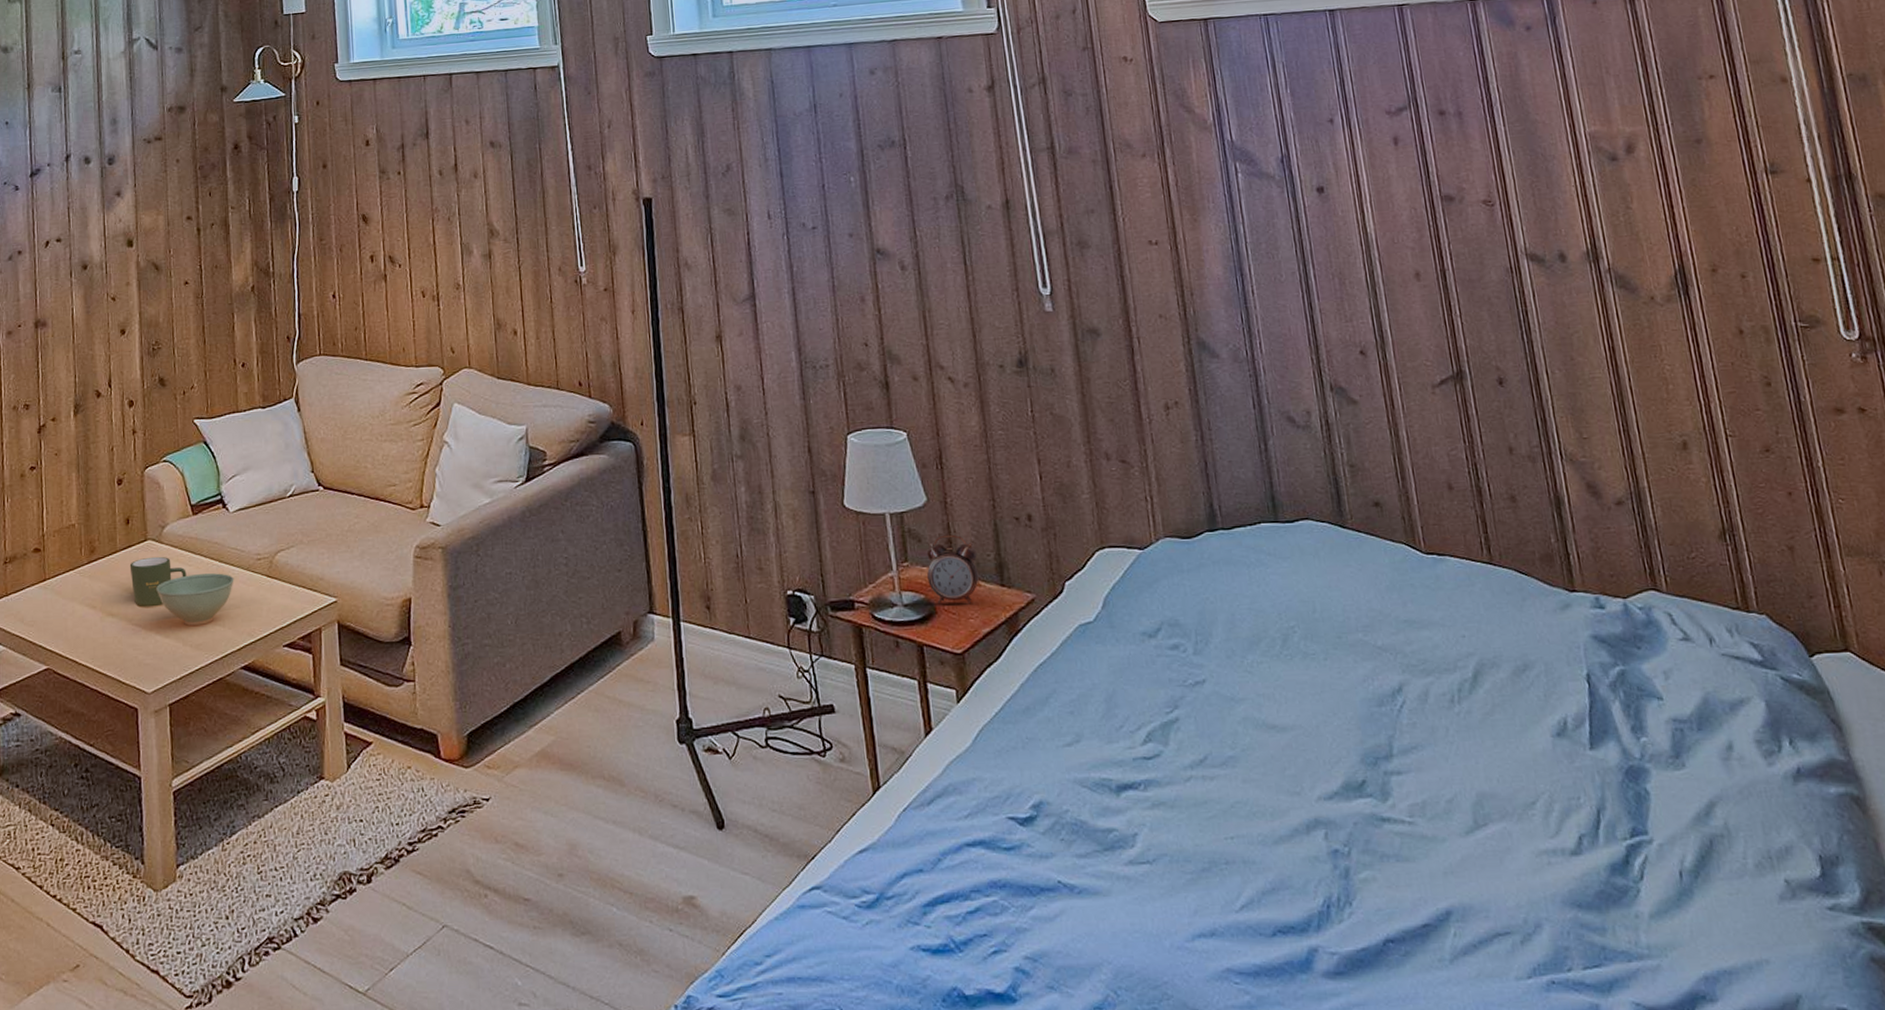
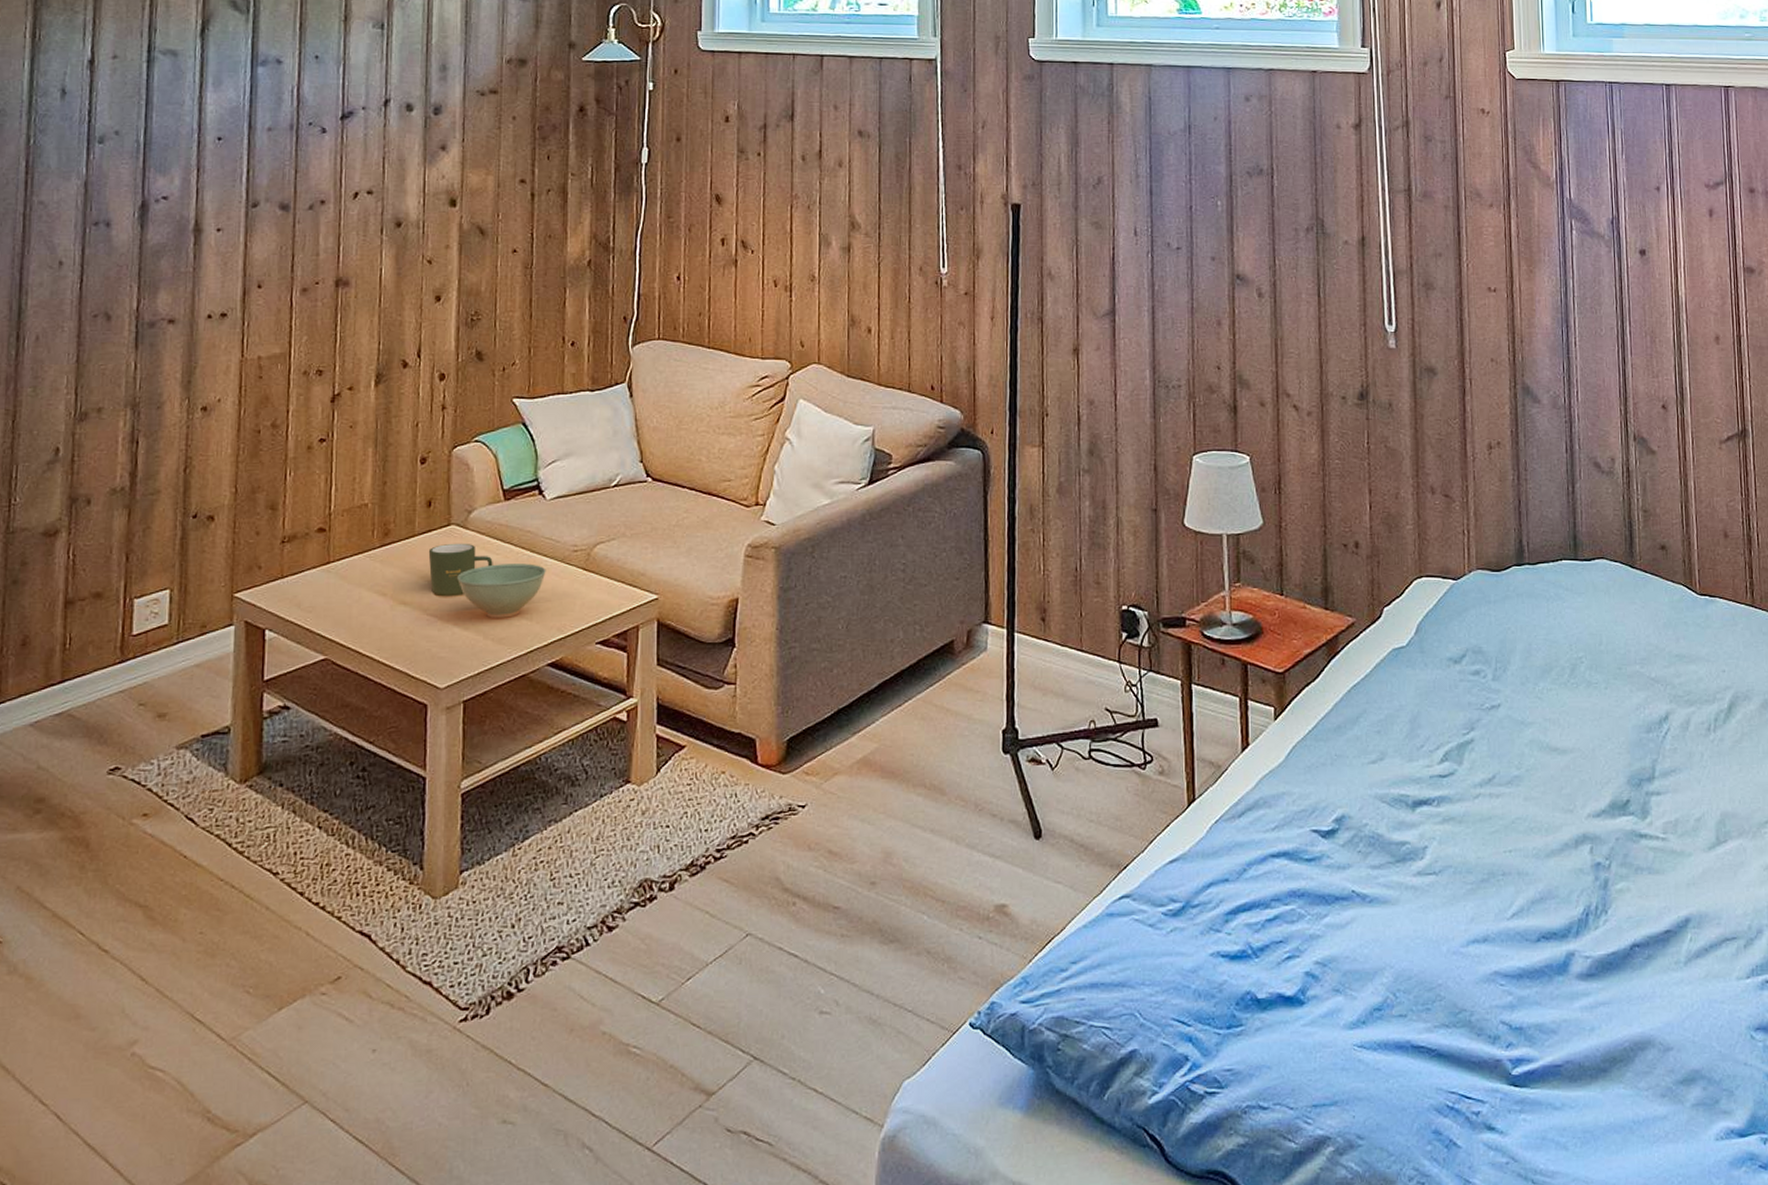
alarm clock: present [926,534,979,605] -> none [1257,558,1306,626]

